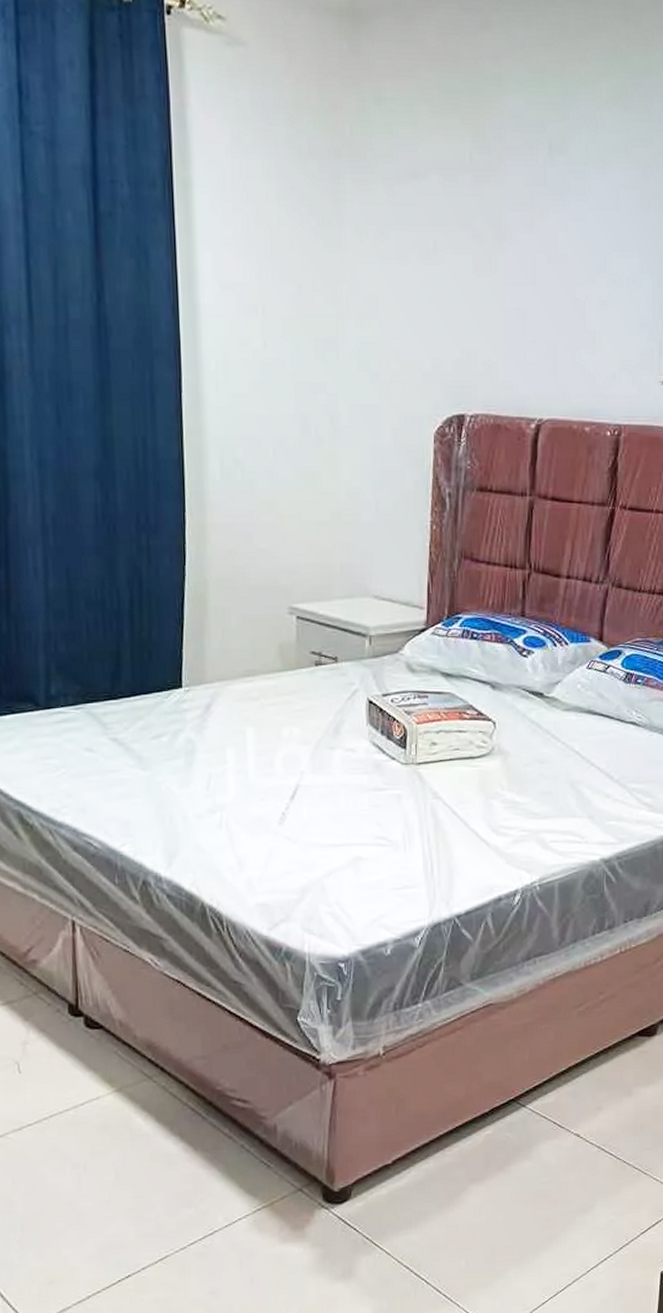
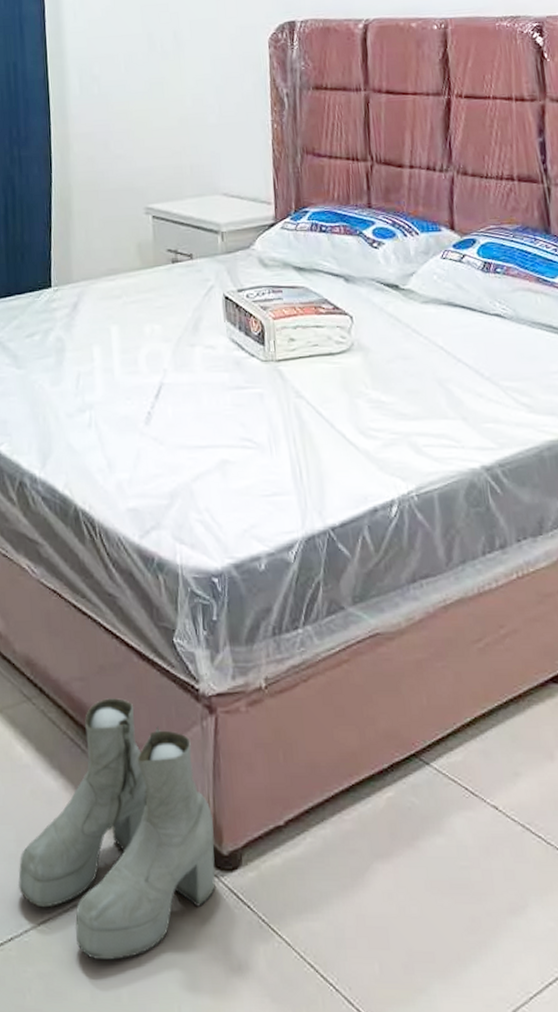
boots: none [137,1072,327,1284] -> present [18,698,215,960]

